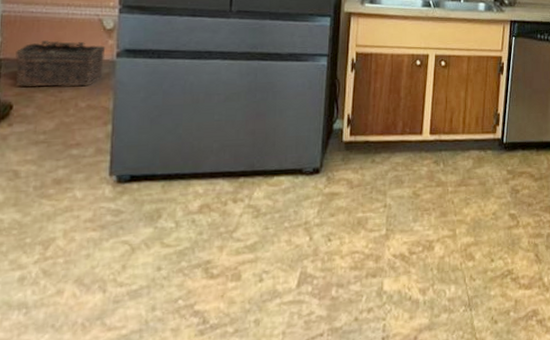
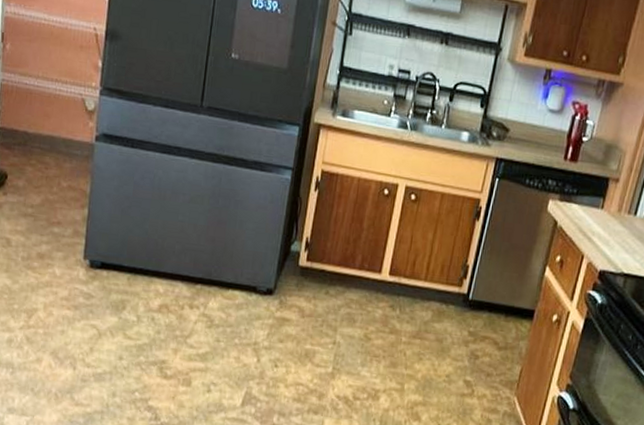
basket: present [15,41,106,87] -> none [10,114,87,166]

